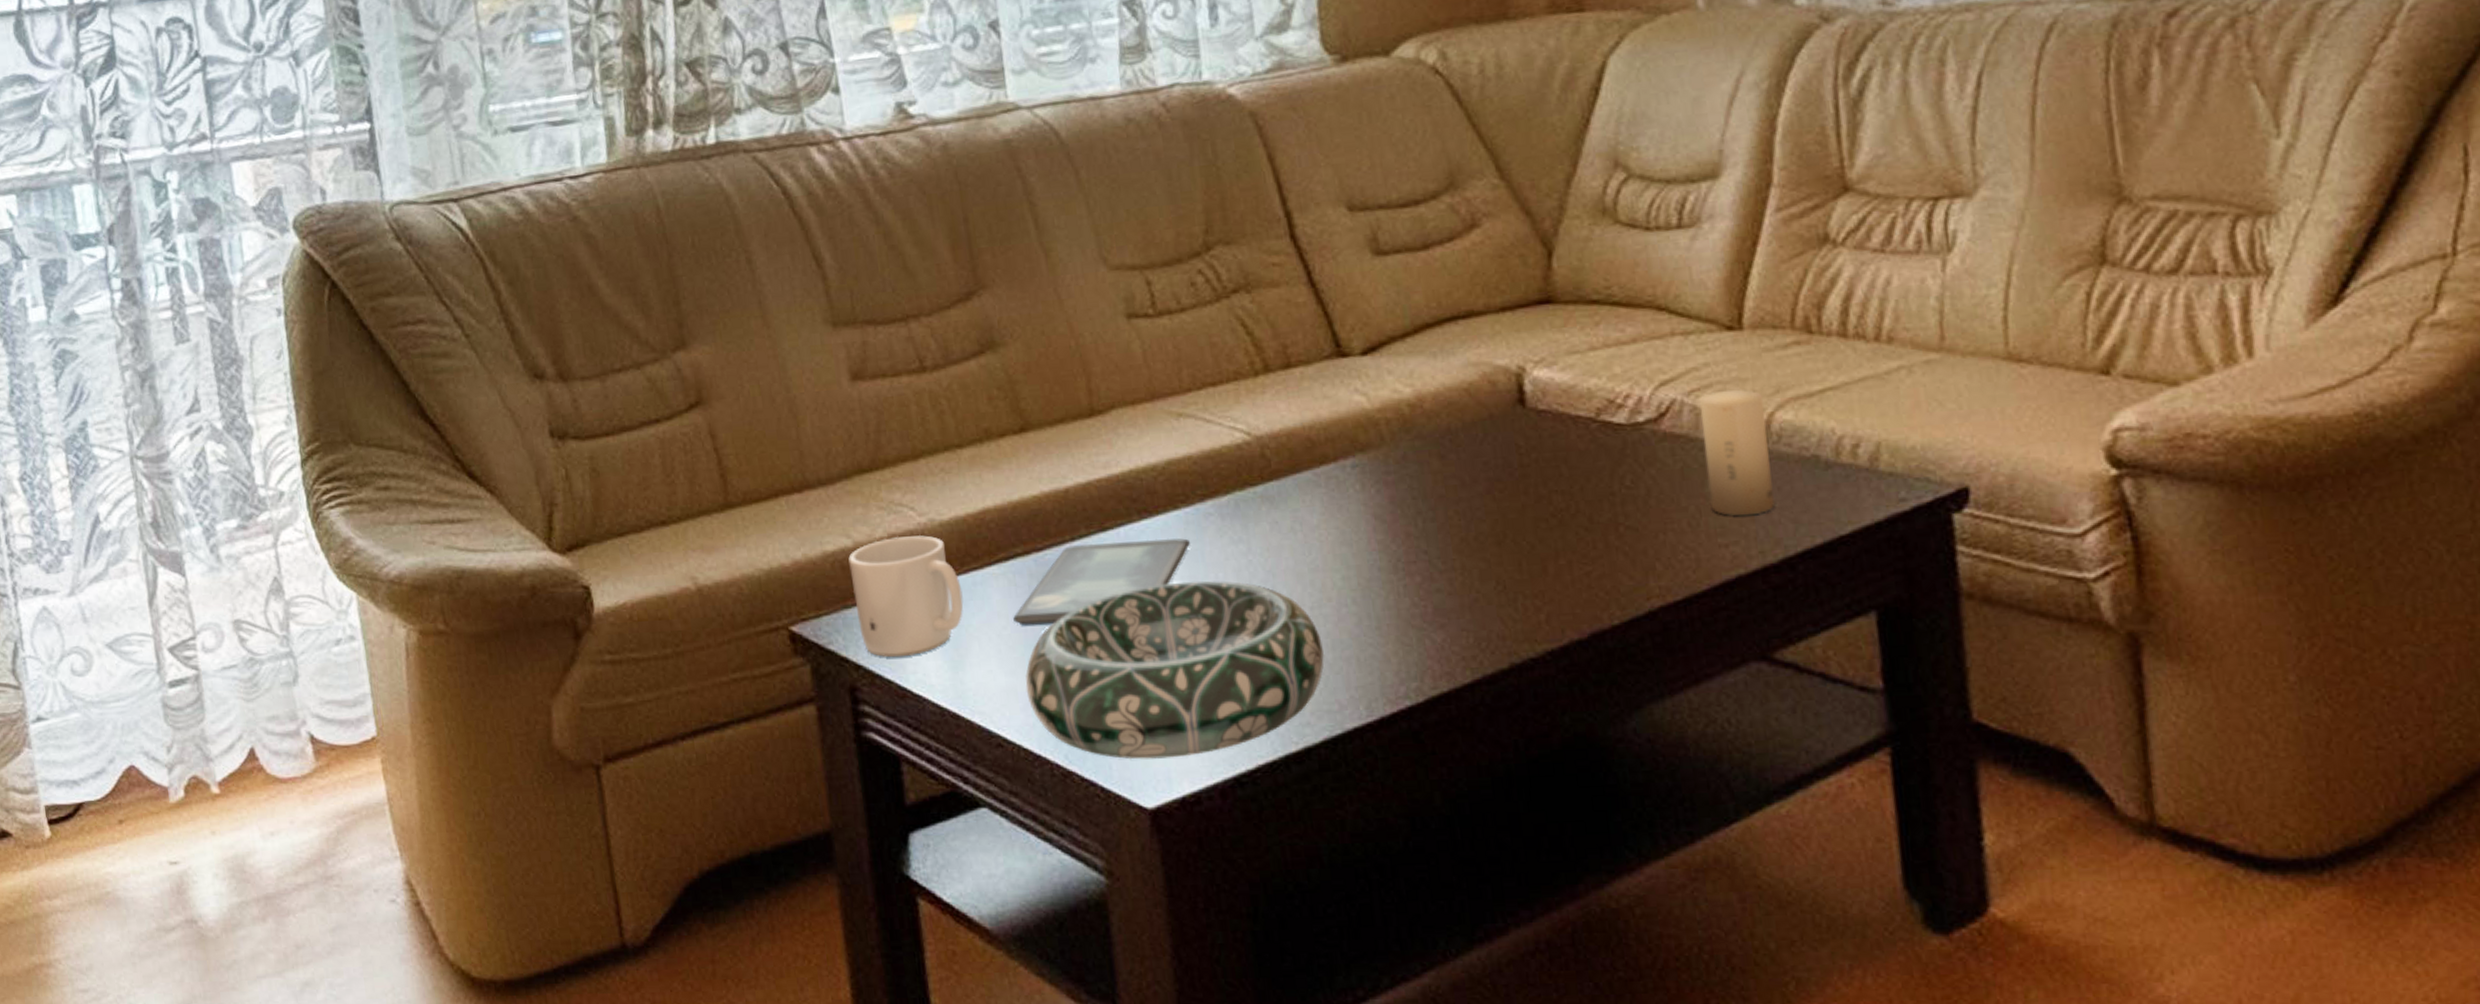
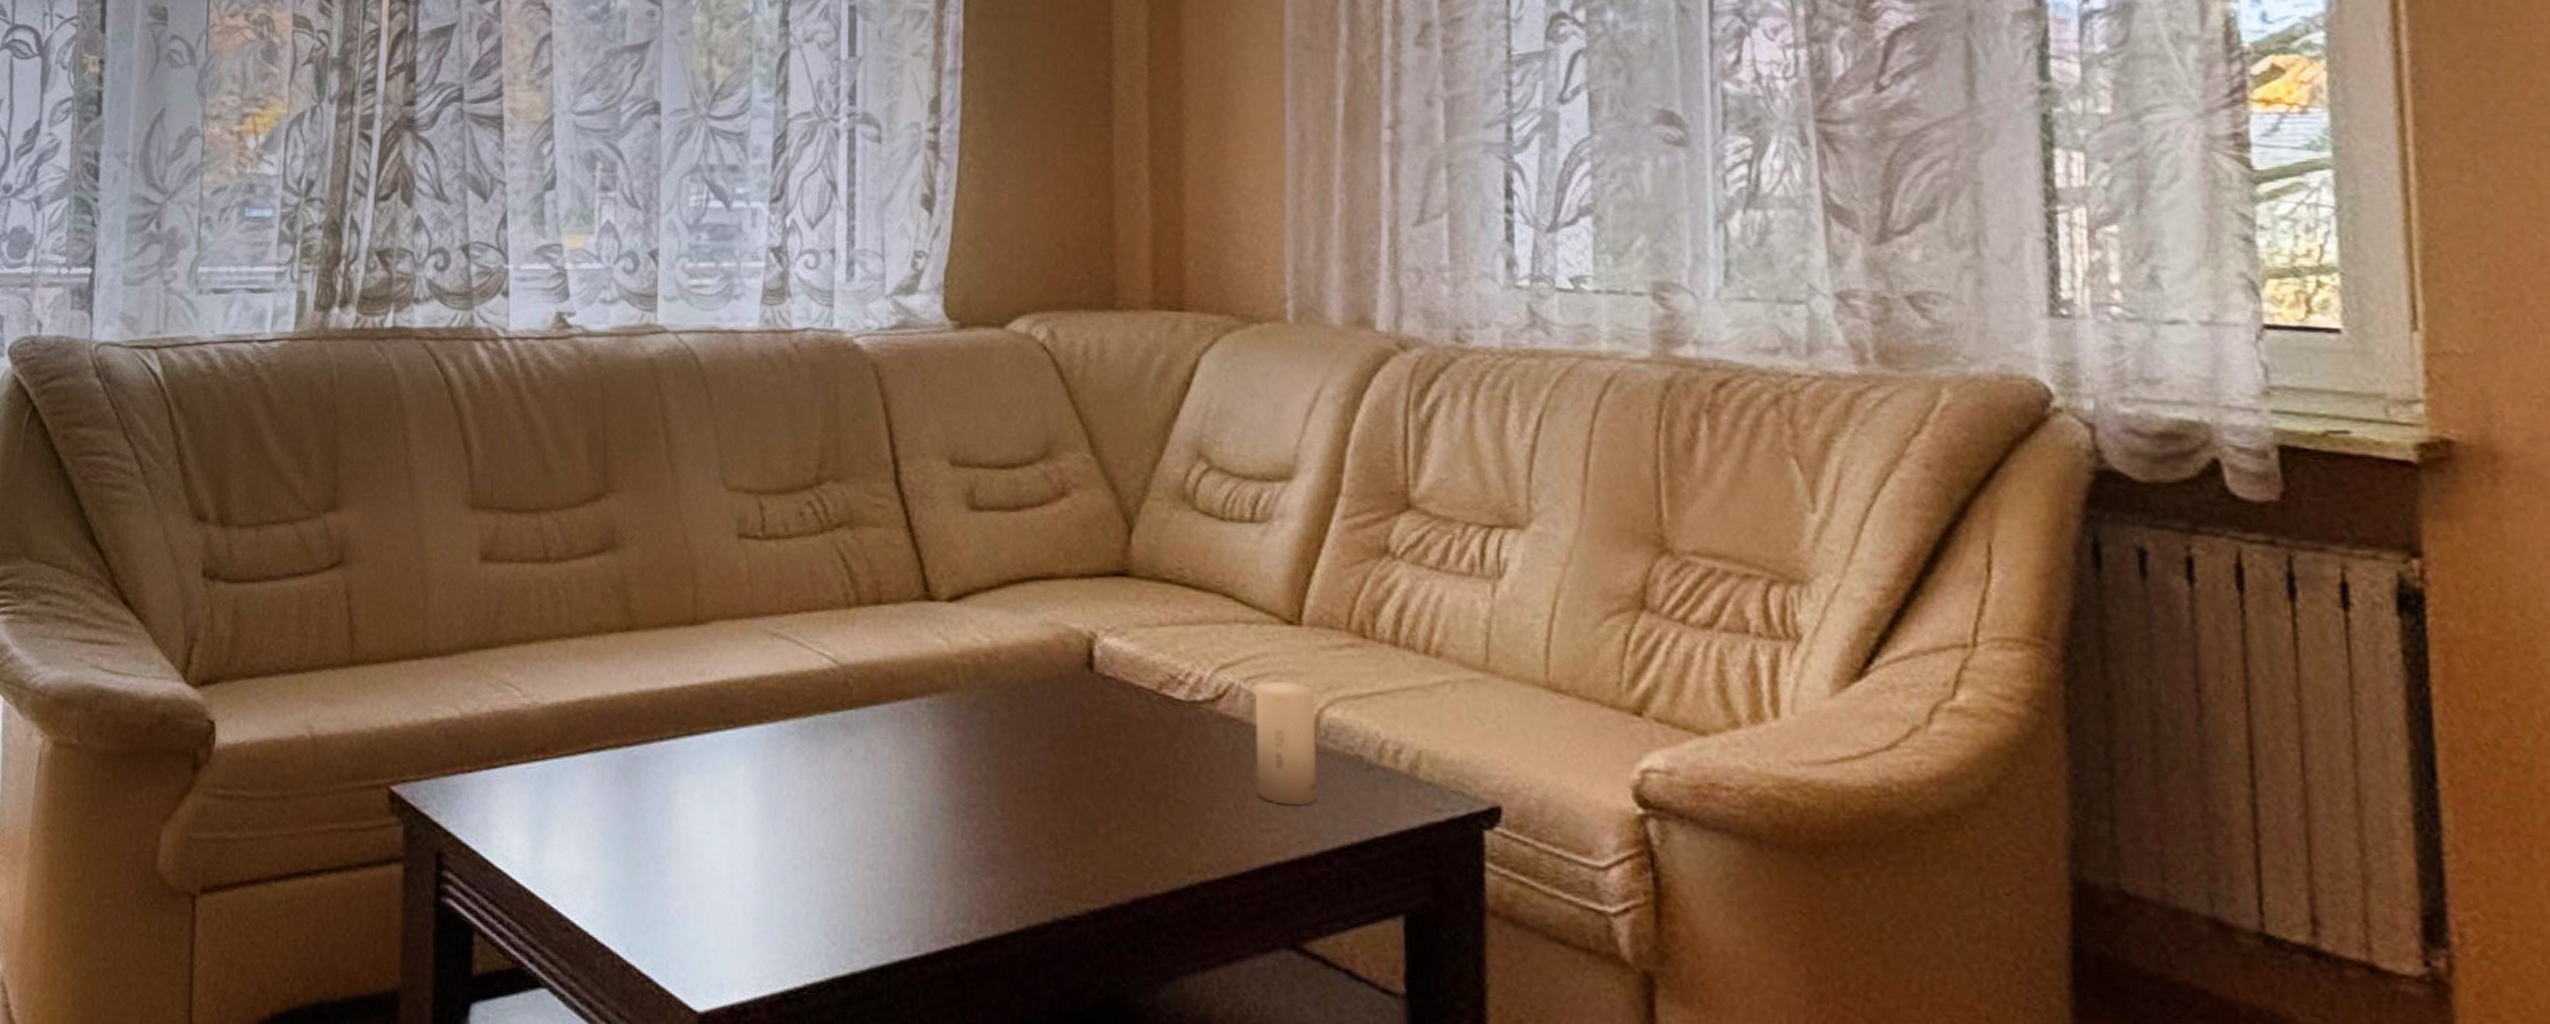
mug: present [848,535,964,658] -> none [453,714,553,831]
tablet: present [1013,538,1190,626] -> none [597,745,769,818]
decorative bowl: present [1025,580,1325,760] -> none [599,793,881,966]

